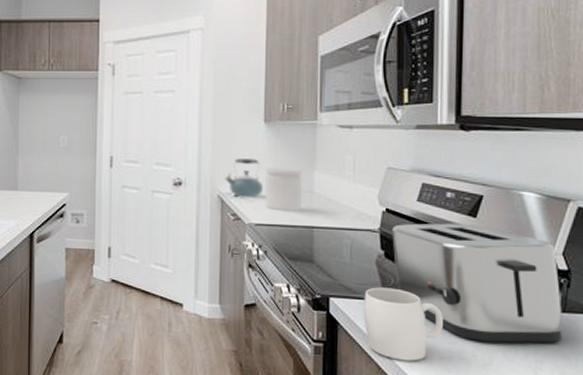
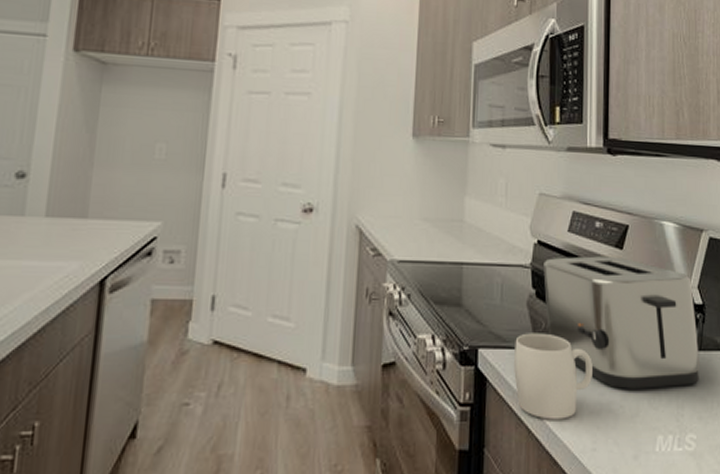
kettle: present [223,158,263,198] -> none [363,179,409,229]
jar: present [265,167,302,212] -> none [410,191,452,245]

